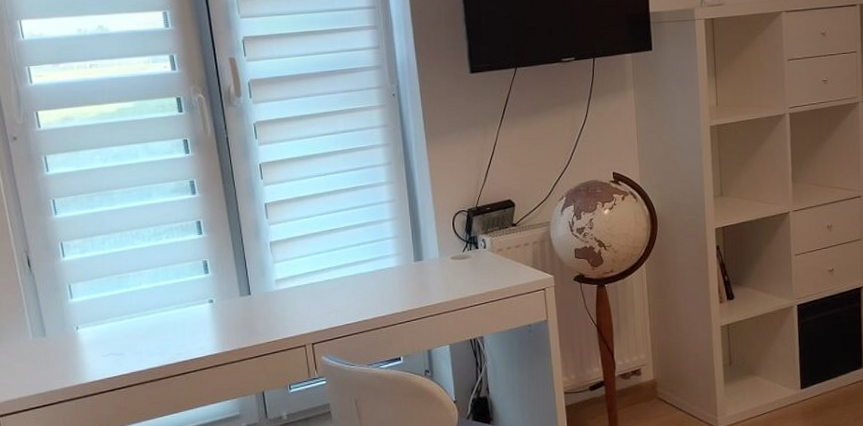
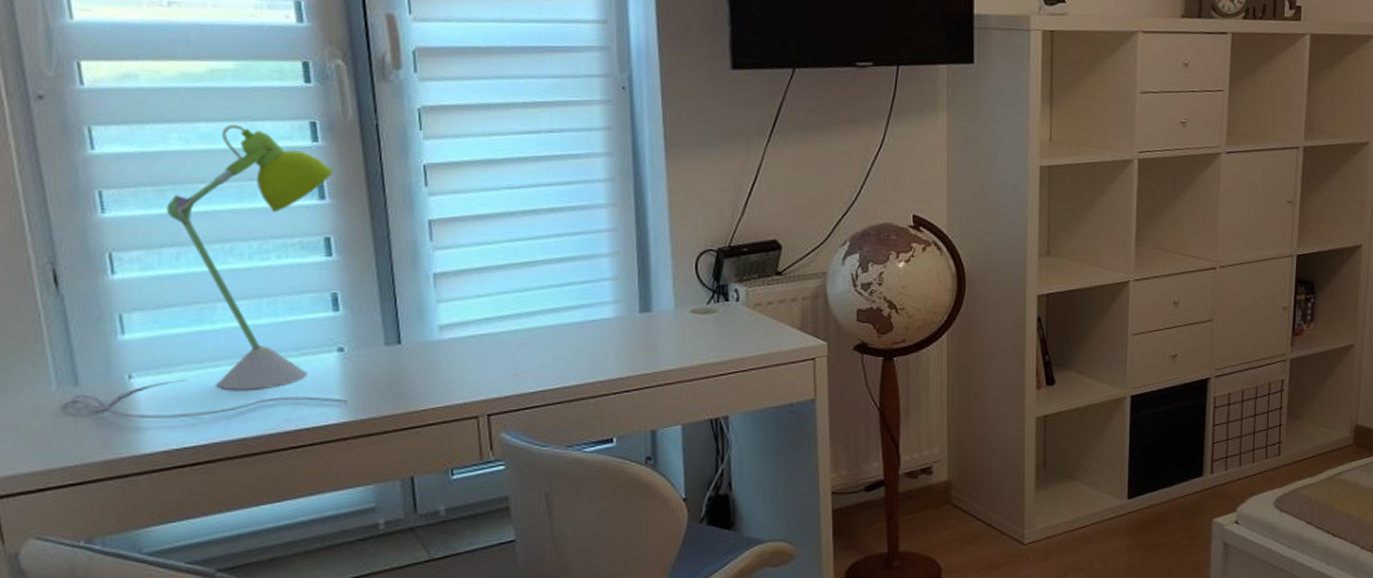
desk lamp: none [39,146,218,357] -> present [67,124,348,418]

